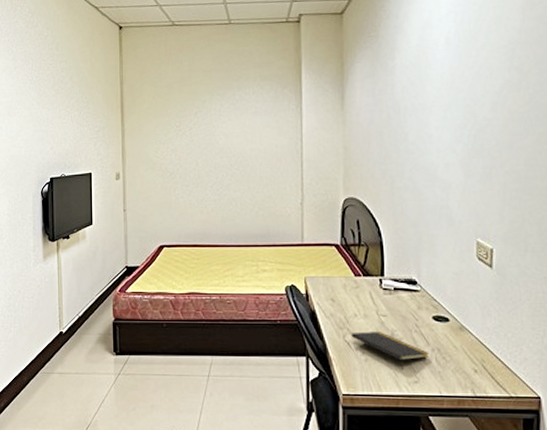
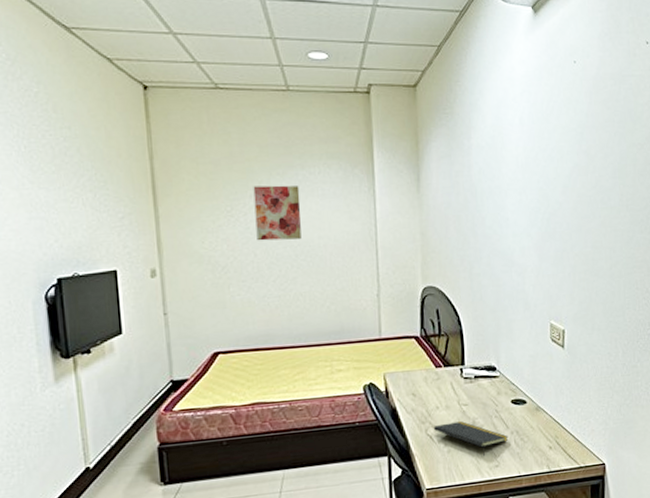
wall art: none [198,104,237,152] -> present [253,185,302,241]

